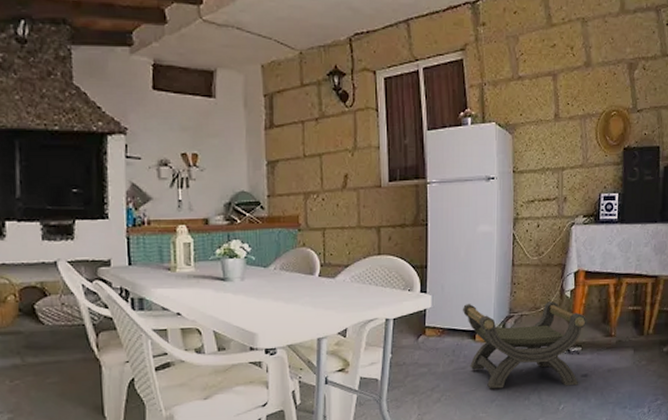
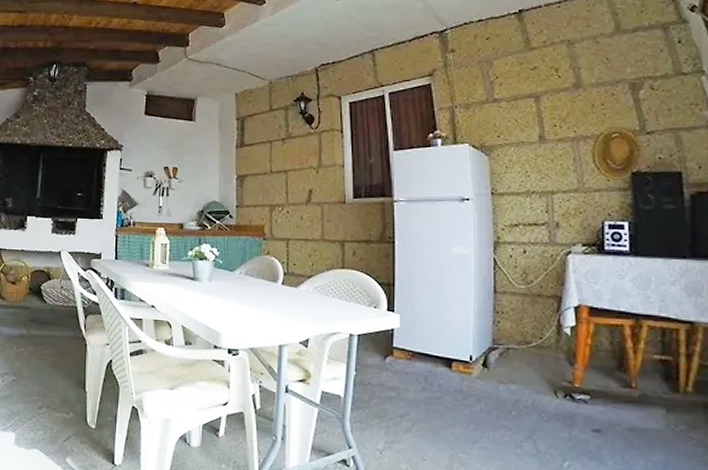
stool: present [462,301,587,389] -> none [435,327,596,441]

